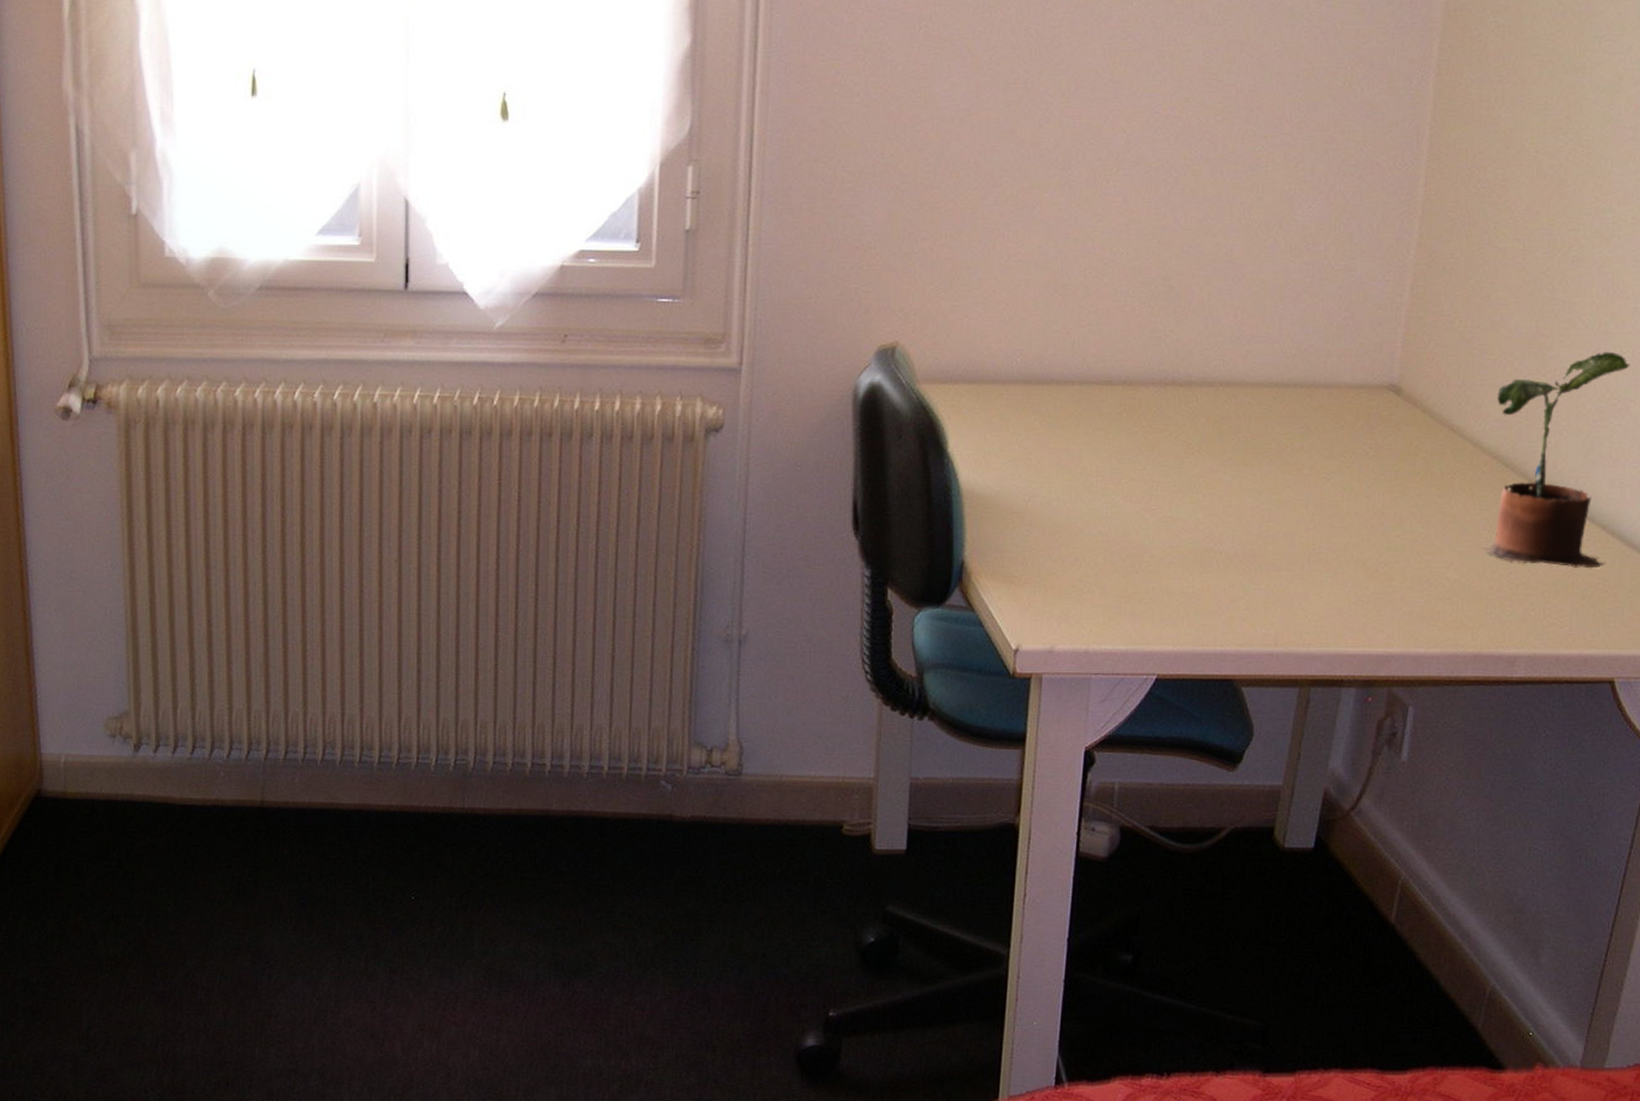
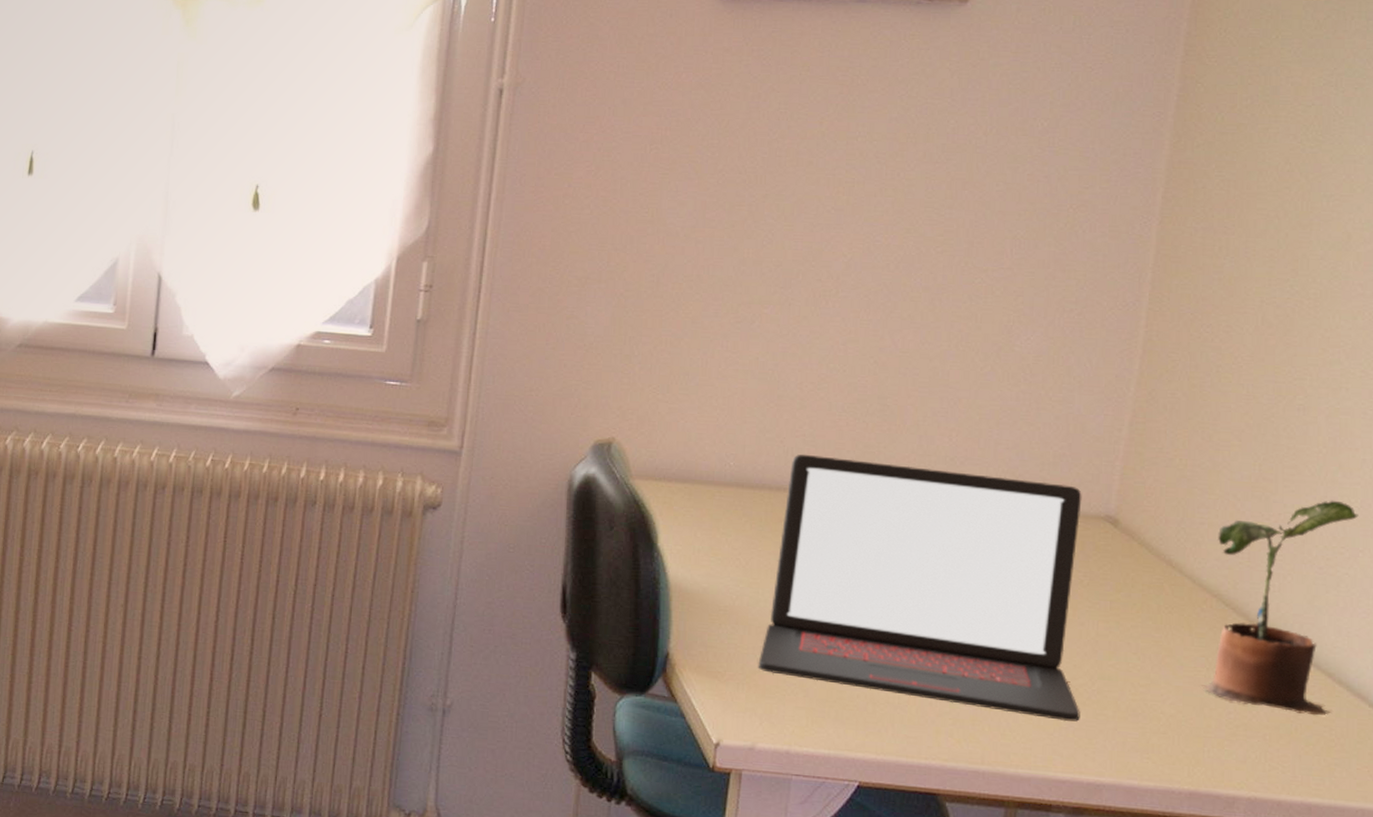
laptop: none [1053,344,1369,596] -> present [758,454,1082,722]

